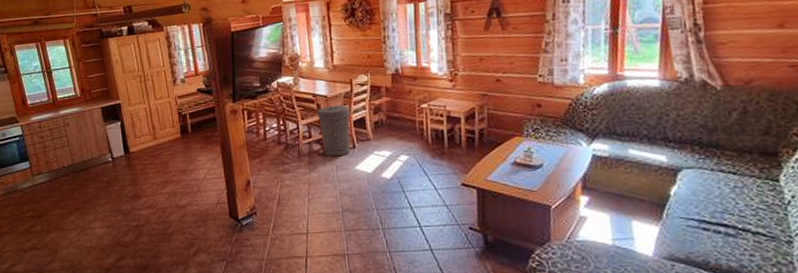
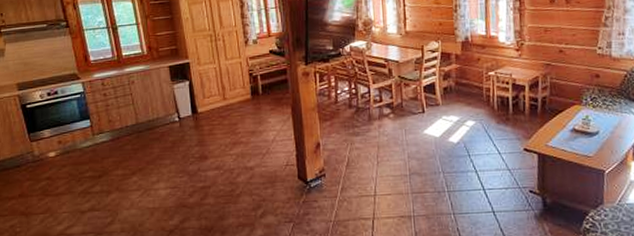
trash can: present [316,105,351,157] -> none [388,71,421,121]

